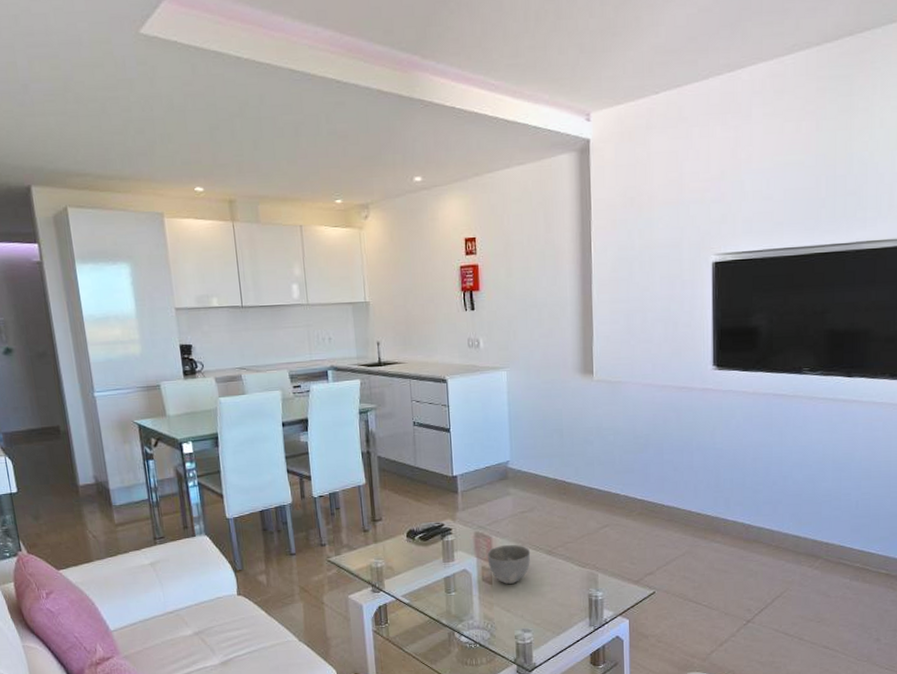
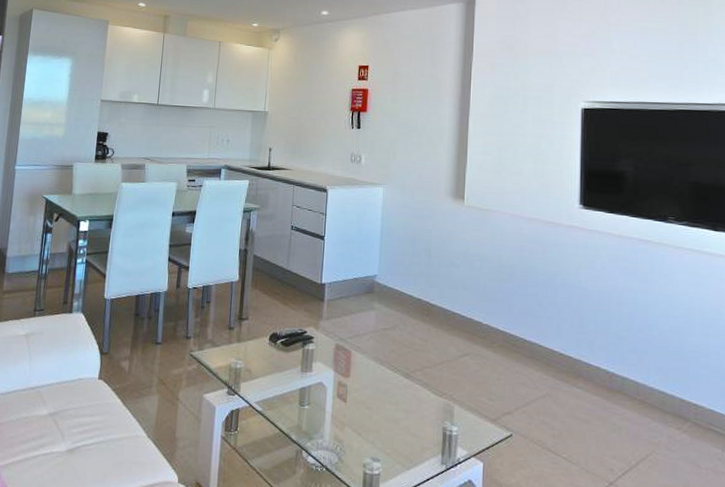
bowl: present [487,544,531,585] -> none [344,361,389,406]

